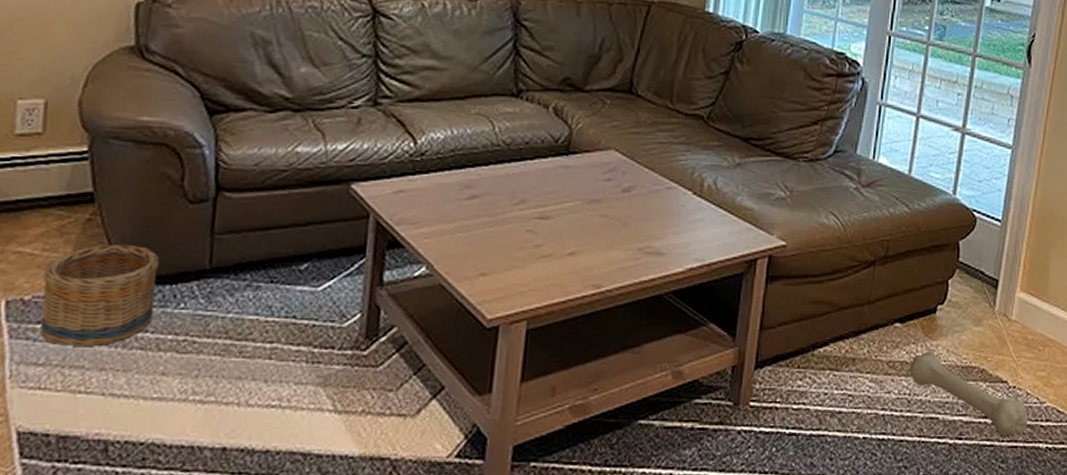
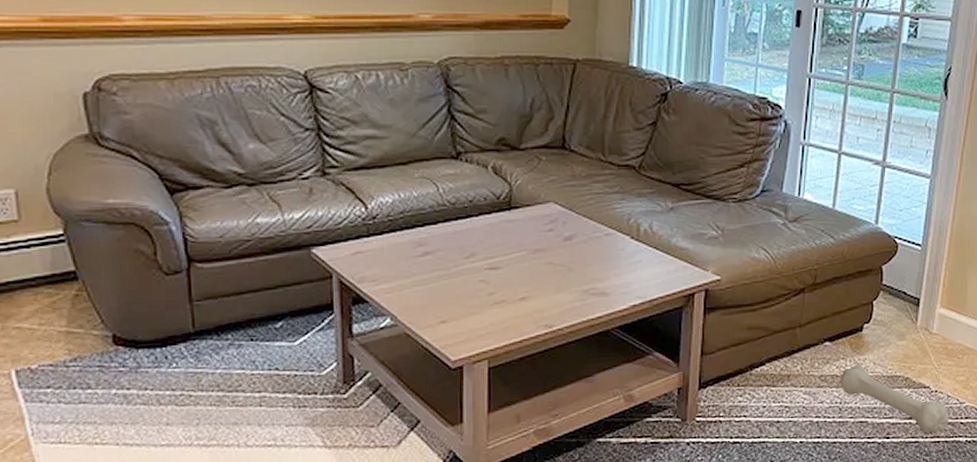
basket: present [40,243,160,348] -> none [44,314,150,406]

